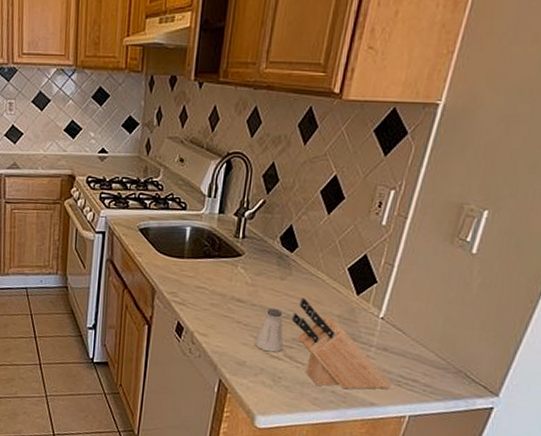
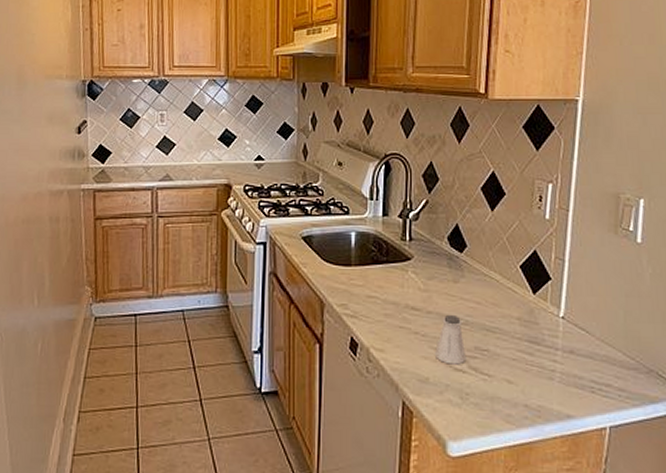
knife block: present [291,297,393,390] -> none [470,301,587,402]

